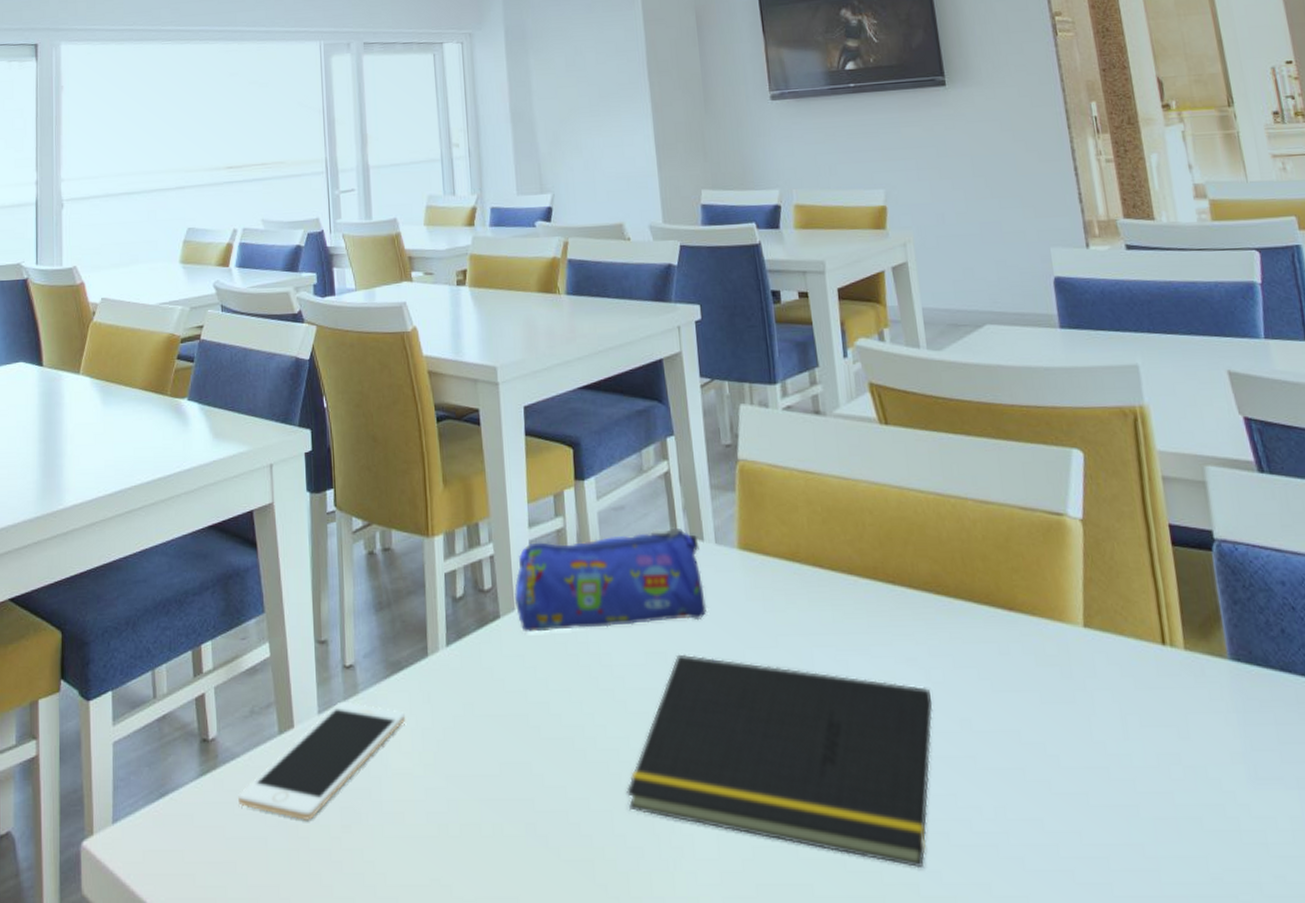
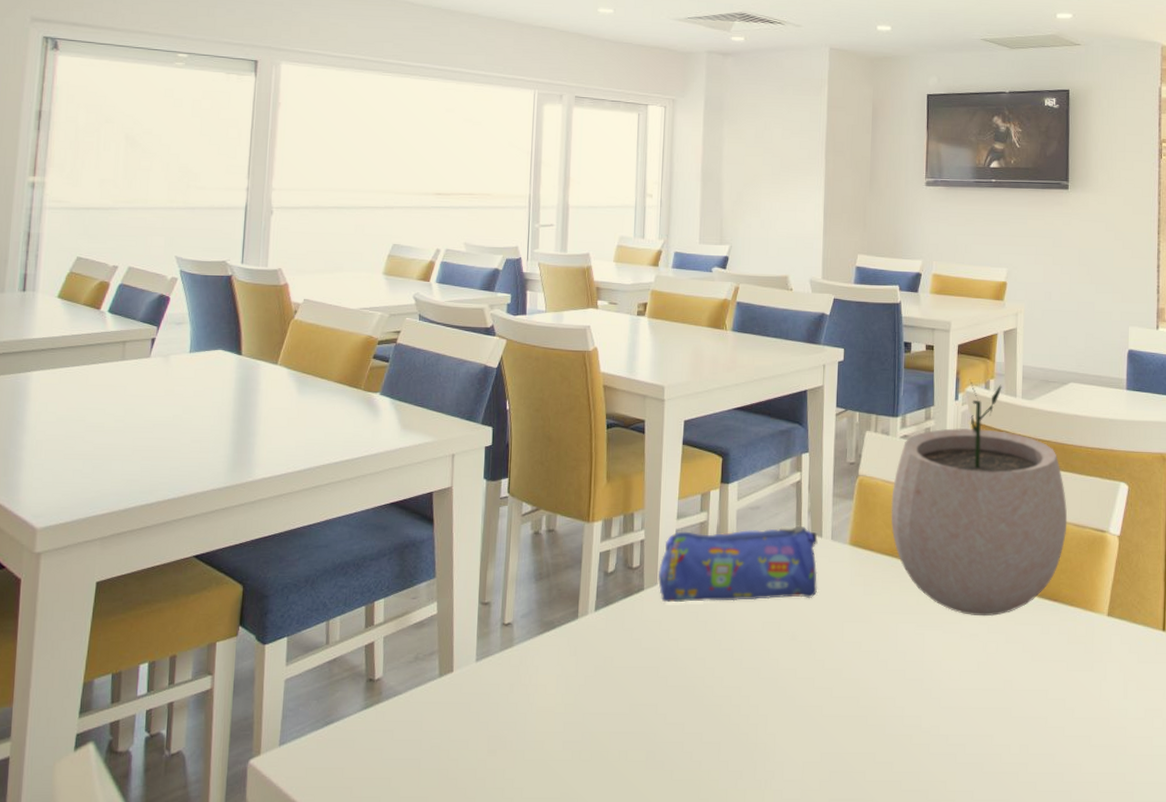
cell phone: present [238,701,405,820] -> none [397,652,553,746]
notepad: present [626,654,934,869] -> none [734,624,985,789]
plant pot: none [782,330,1012,635] -> present [890,379,1068,617]

